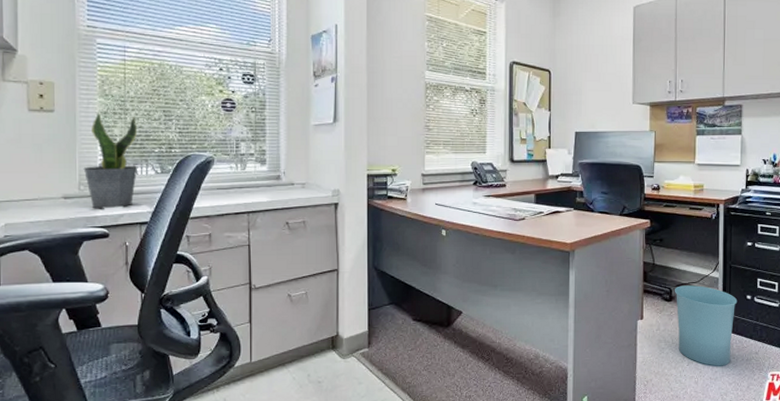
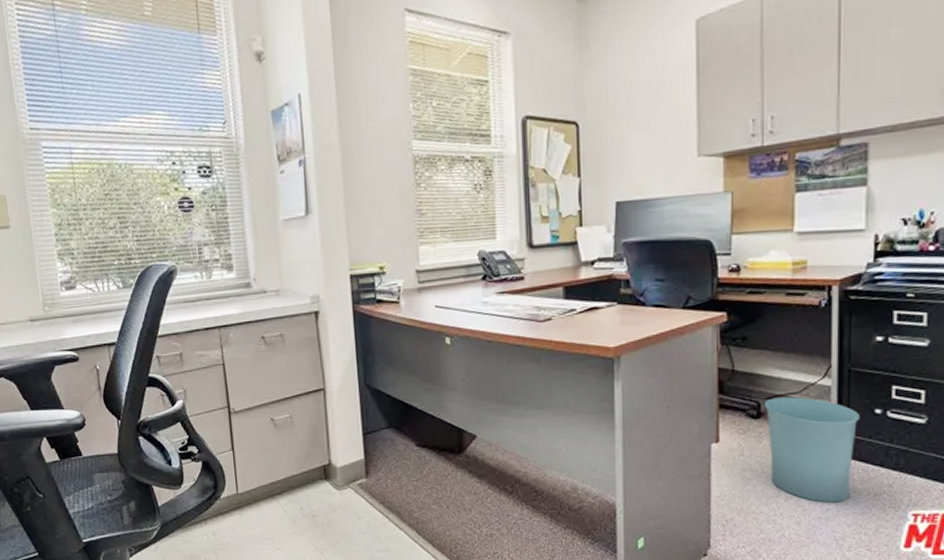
potted plant: present [83,112,138,209] -> none [45,224,100,331]

